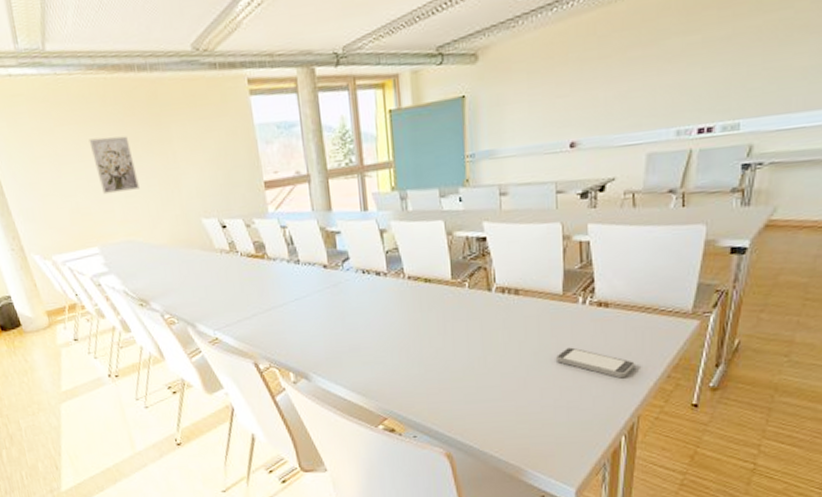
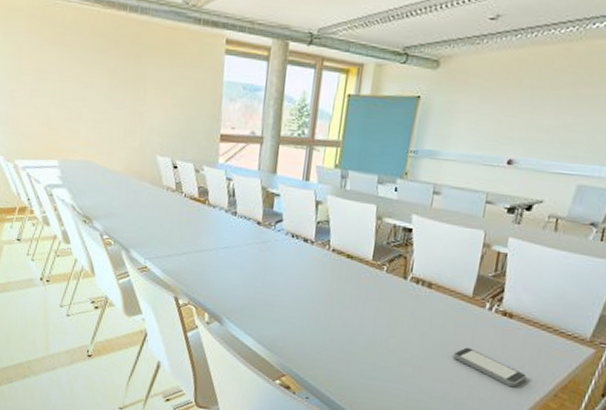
wall art: present [88,135,140,195] -> none [71,62,108,117]

